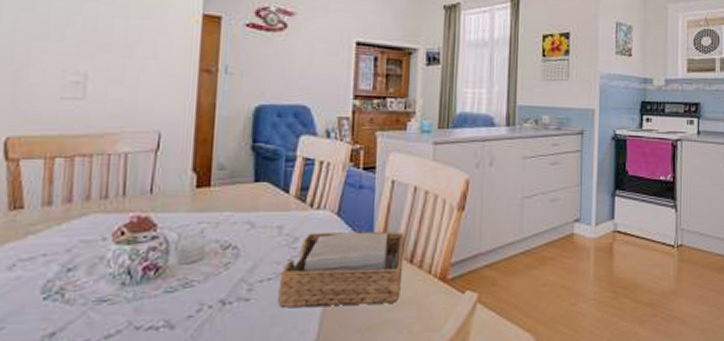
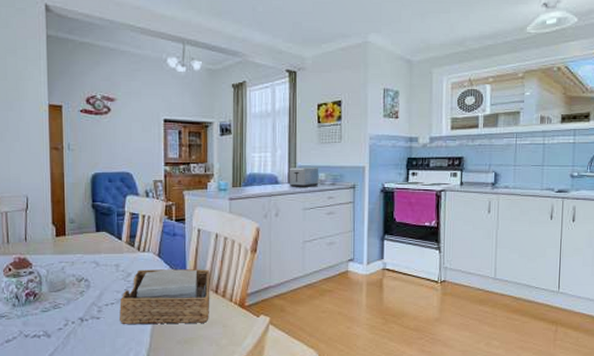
toaster: none [507,107,543,132] -> present [289,167,319,187]

